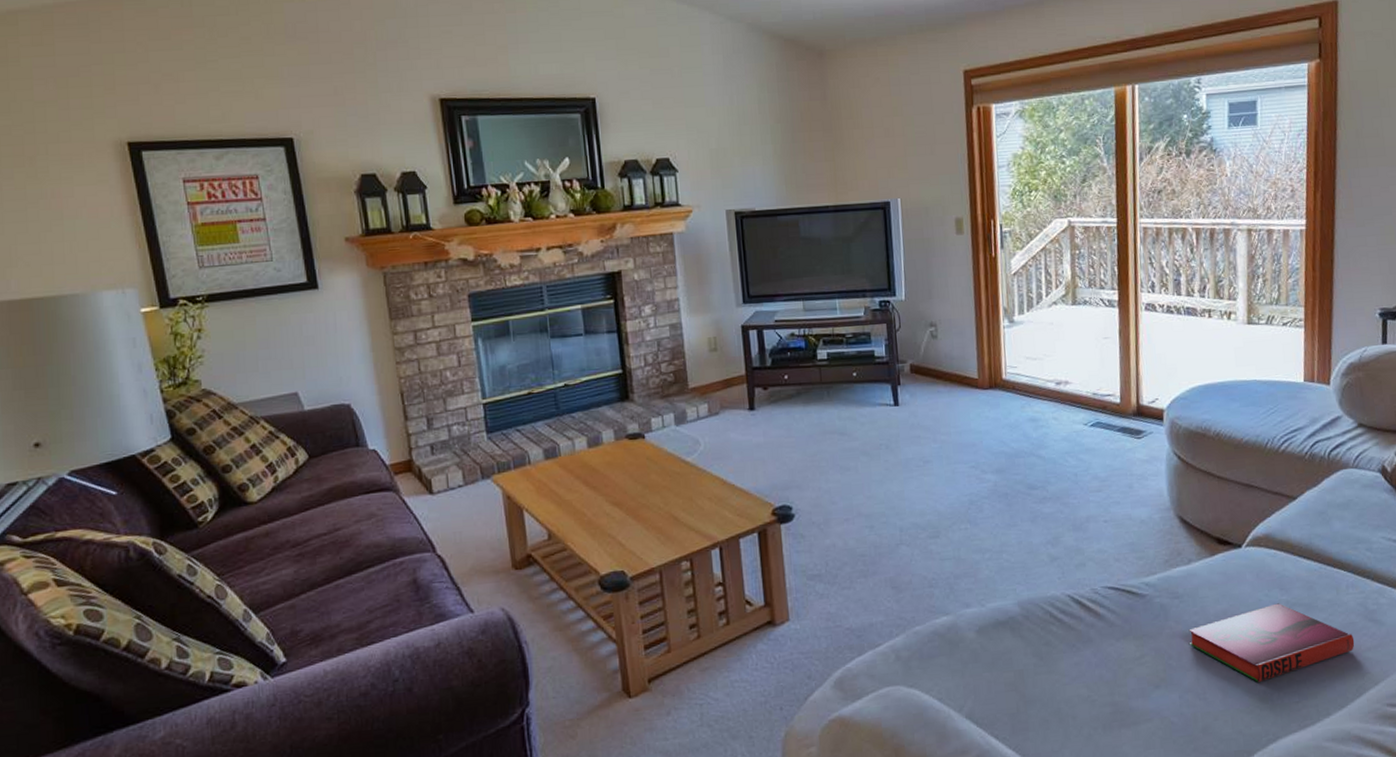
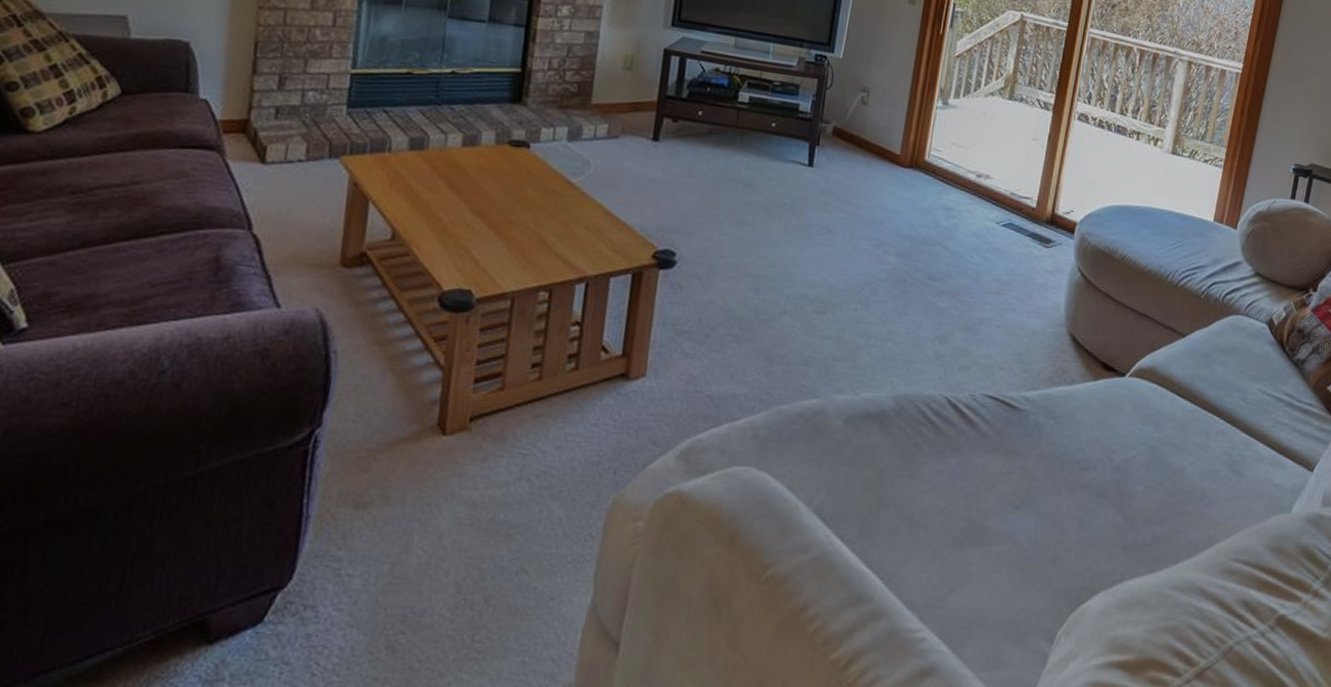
hardback book: present [1189,603,1355,682] -> none [1055,439,1215,518]

